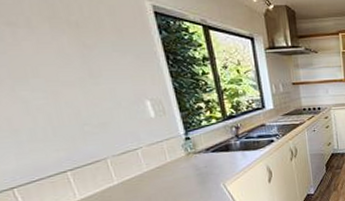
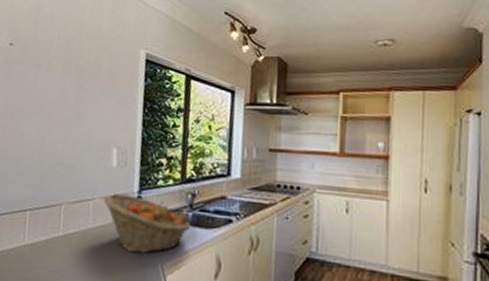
fruit basket: none [150,137,241,182] -> present [103,193,191,254]

